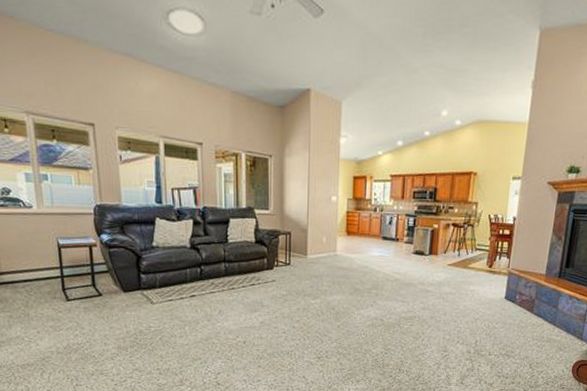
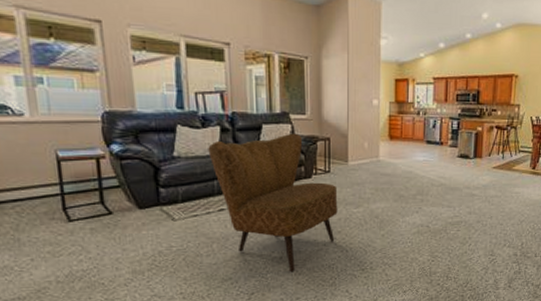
armchair: none [182,227,297,356] -> present [208,133,338,272]

